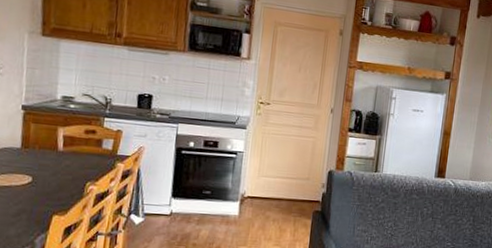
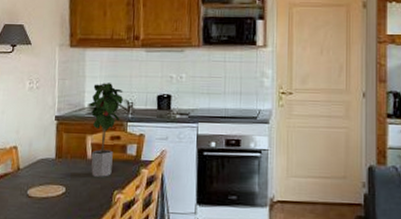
potted plant: none [62,76,101,169] -> present [89,83,123,177]

